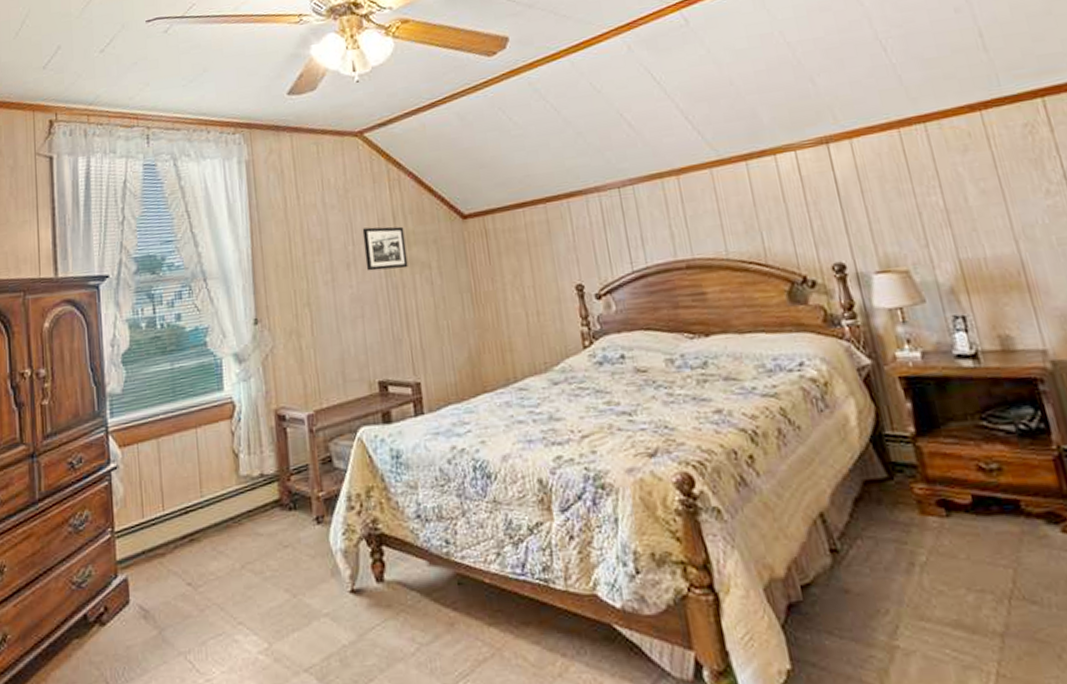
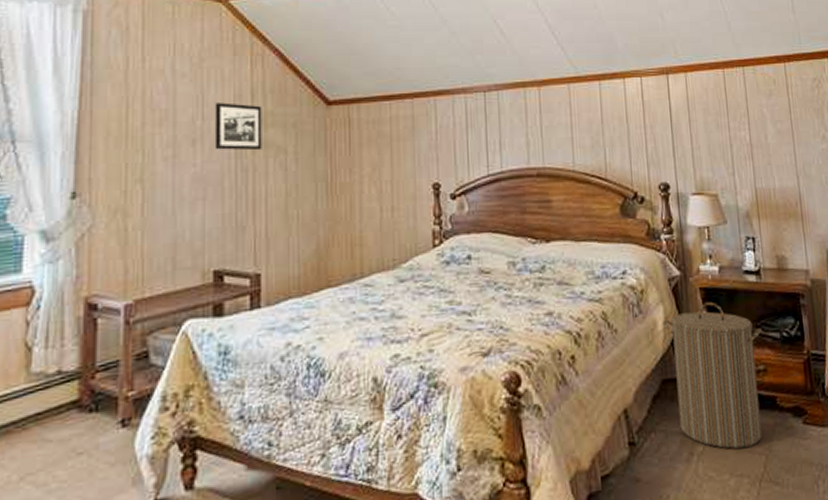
laundry hamper: none [856,392,1006,560] -> present [662,302,762,449]

